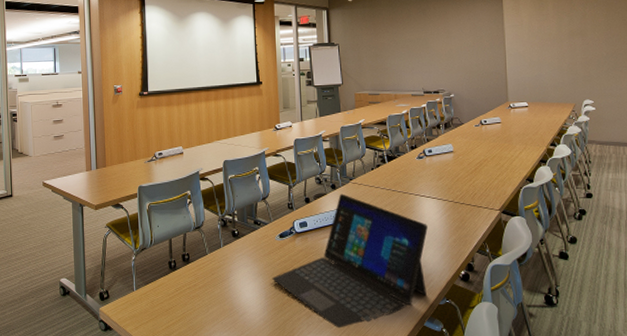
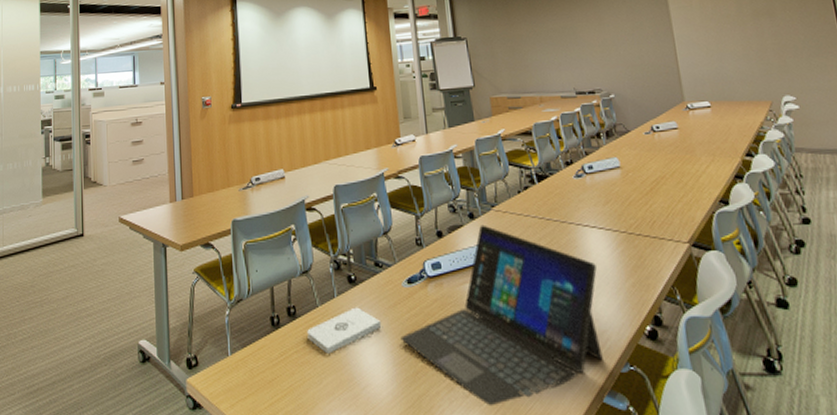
notepad: none [198,255,258,290] -> present [307,307,382,354]

